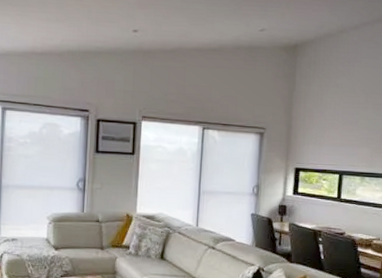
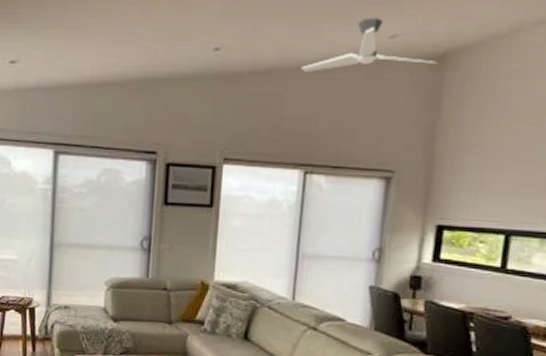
ceiling fan: none [198,15,292,53] -> present [301,17,438,73]

